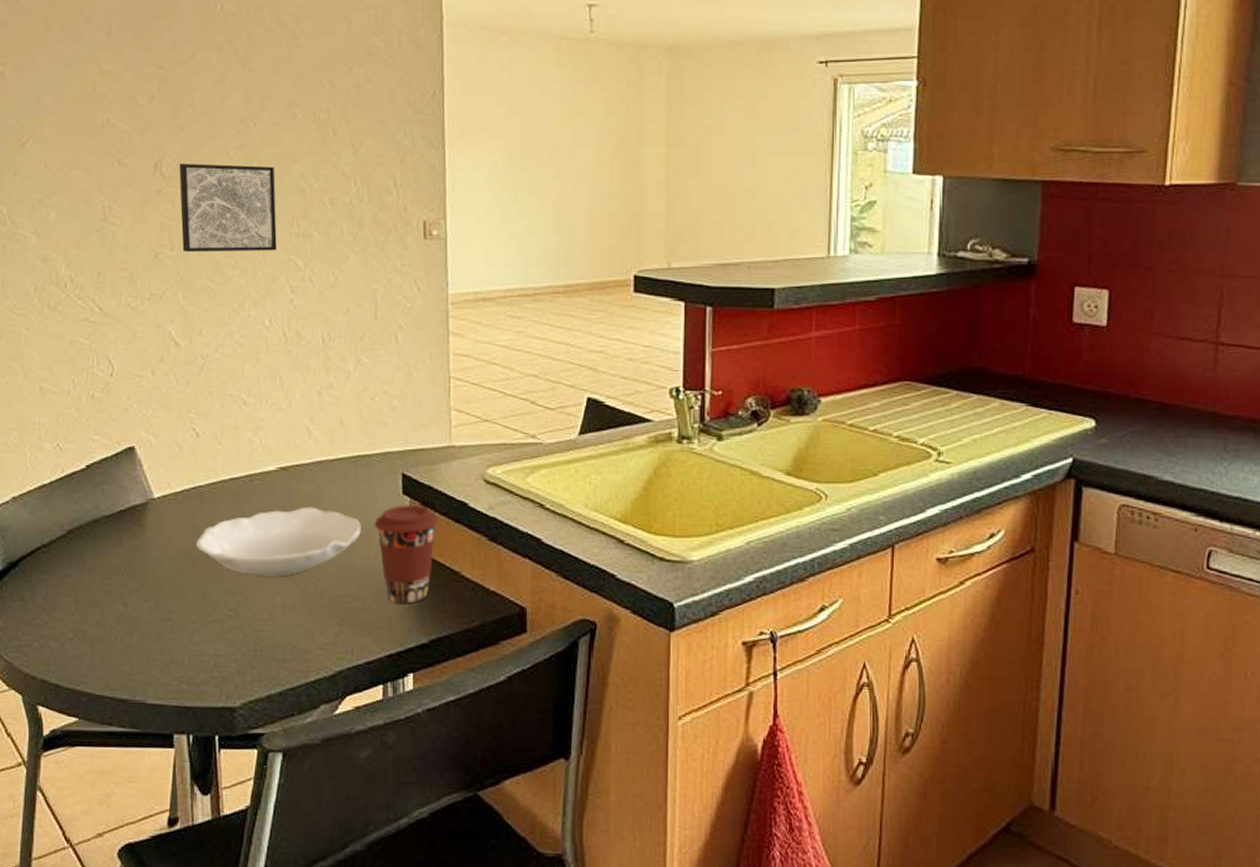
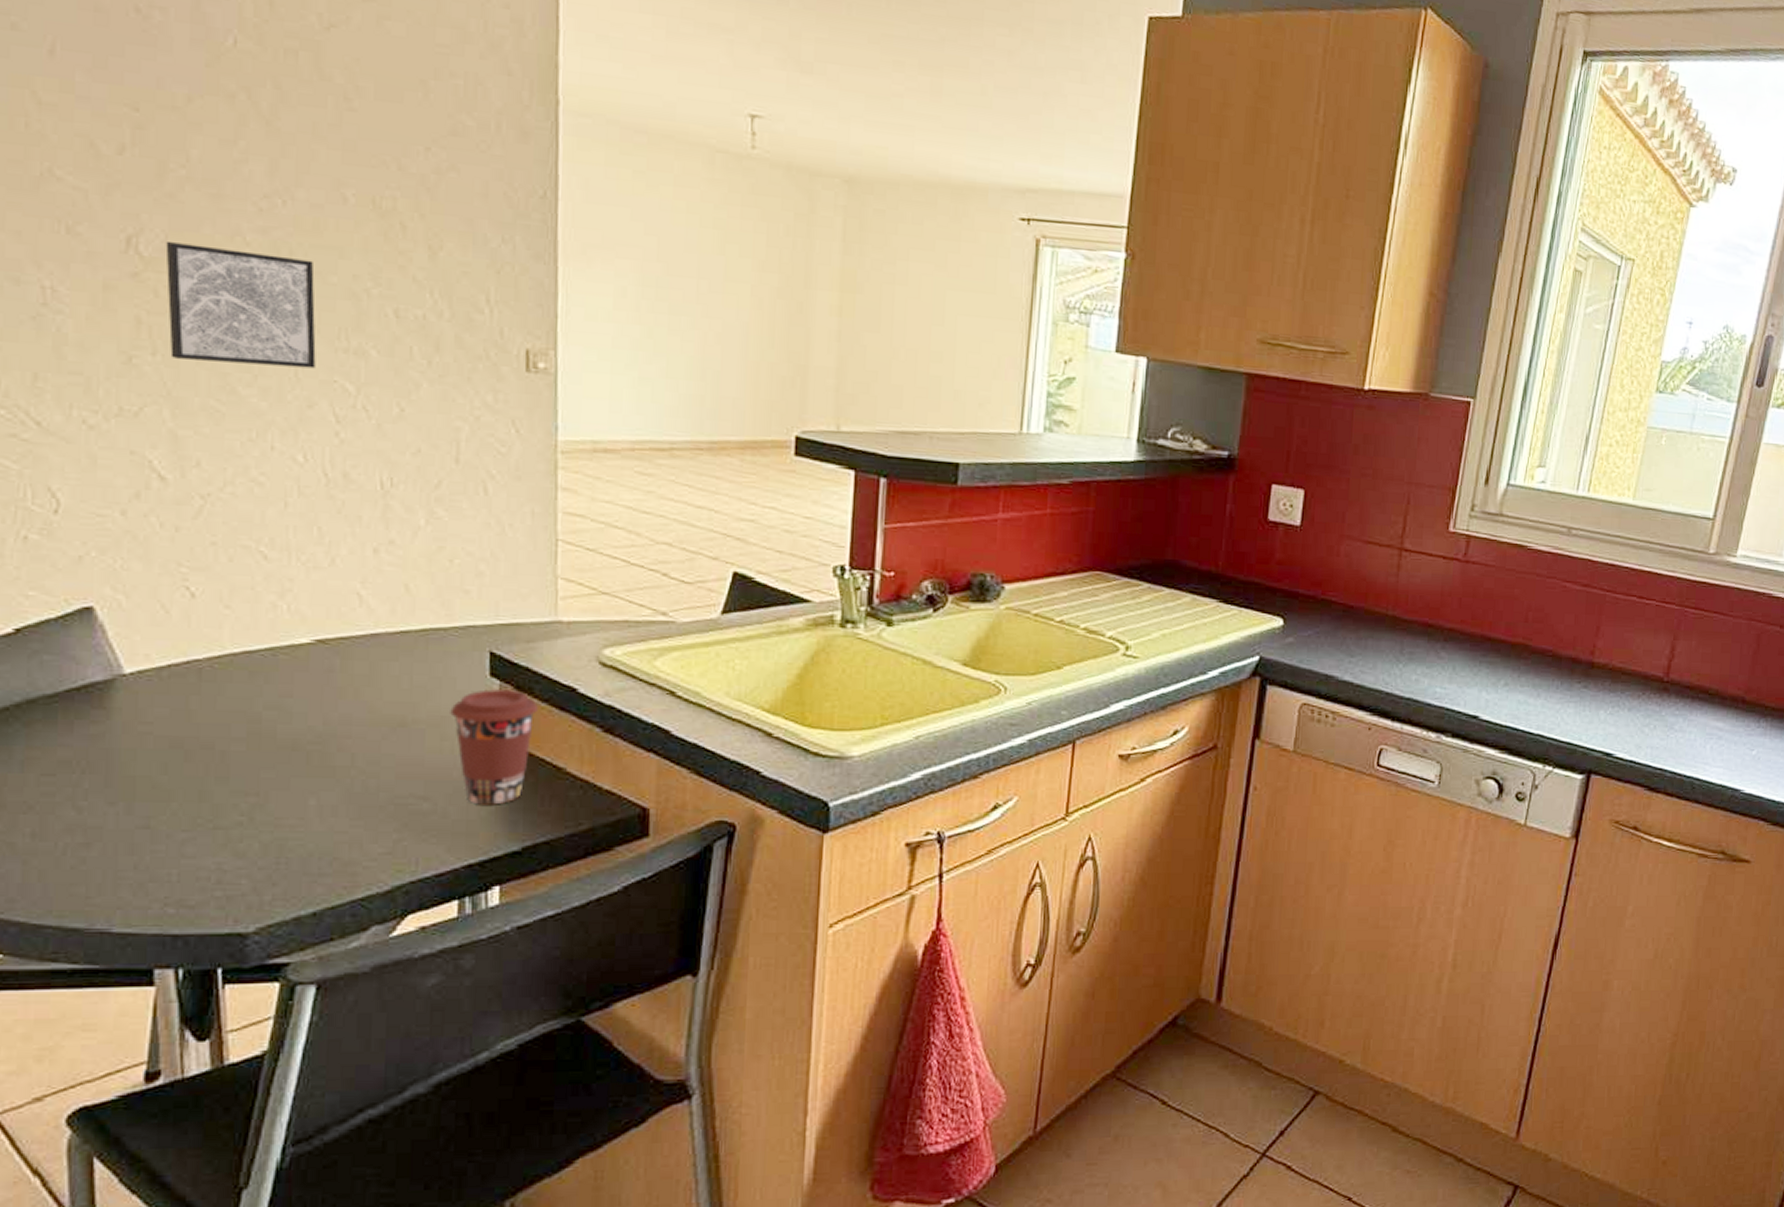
bowl: present [195,507,361,577] -> none [188,689,432,773]

